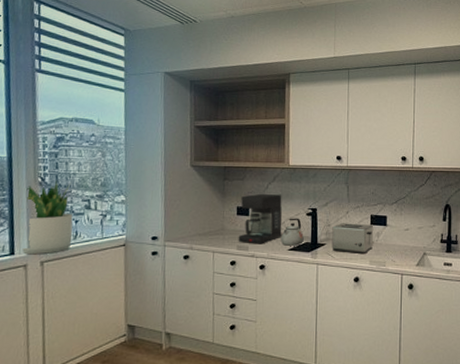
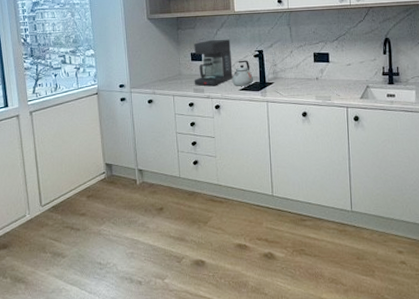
planter: present [22,180,73,255] -> none [13,40,54,106]
toaster: present [332,223,374,255] -> none [278,61,318,91]

